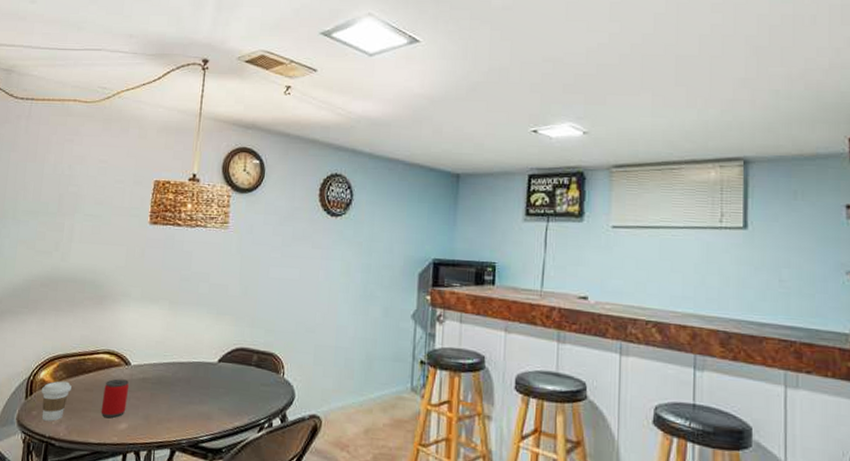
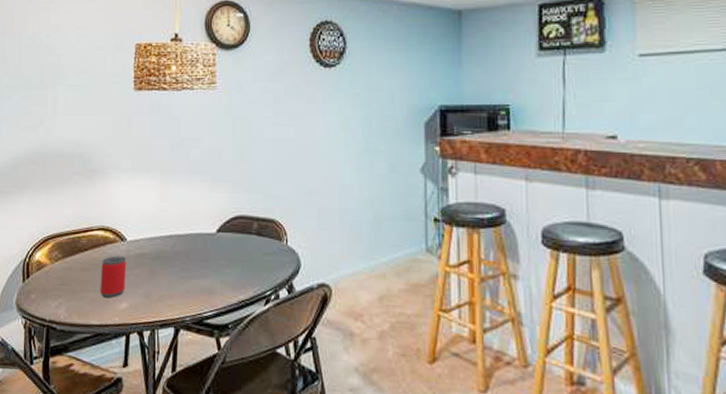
coffee cup: present [41,381,72,422] -> none [38,261,68,304]

